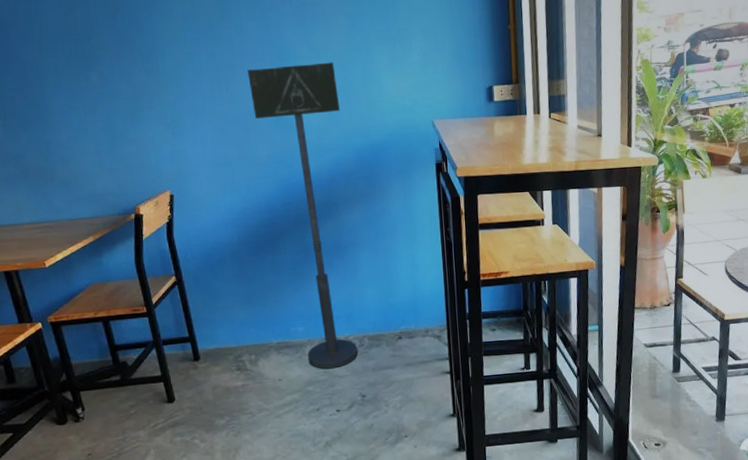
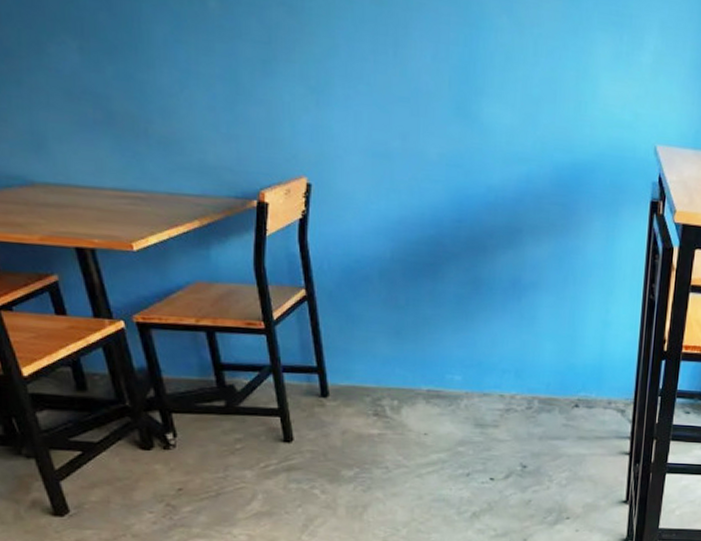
sign stand: present [247,62,358,370] -> none [425,32,541,431]

